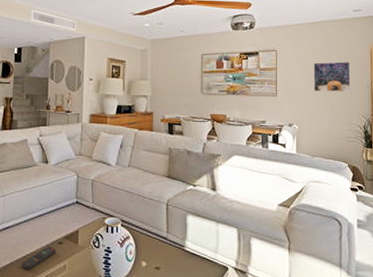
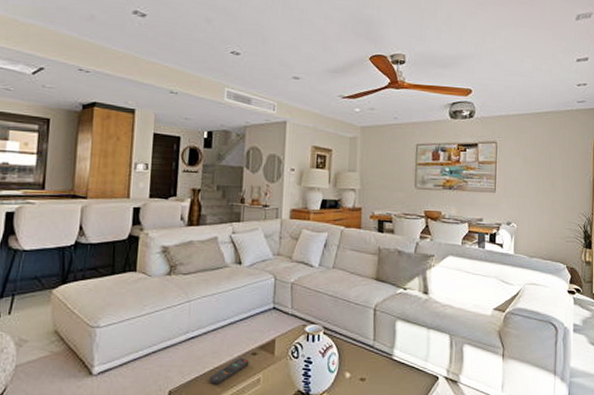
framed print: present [313,61,351,92] -> none [534,156,573,189]

